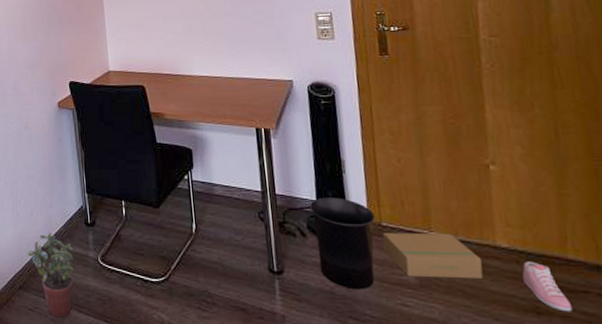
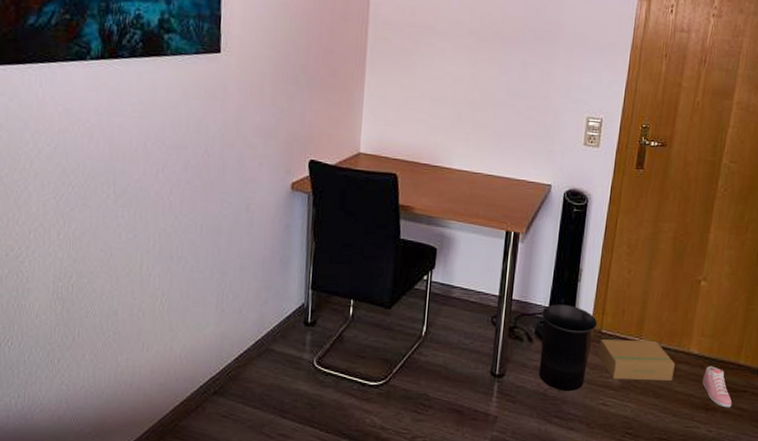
potted plant: present [28,233,74,317] -> none [229,333,286,424]

